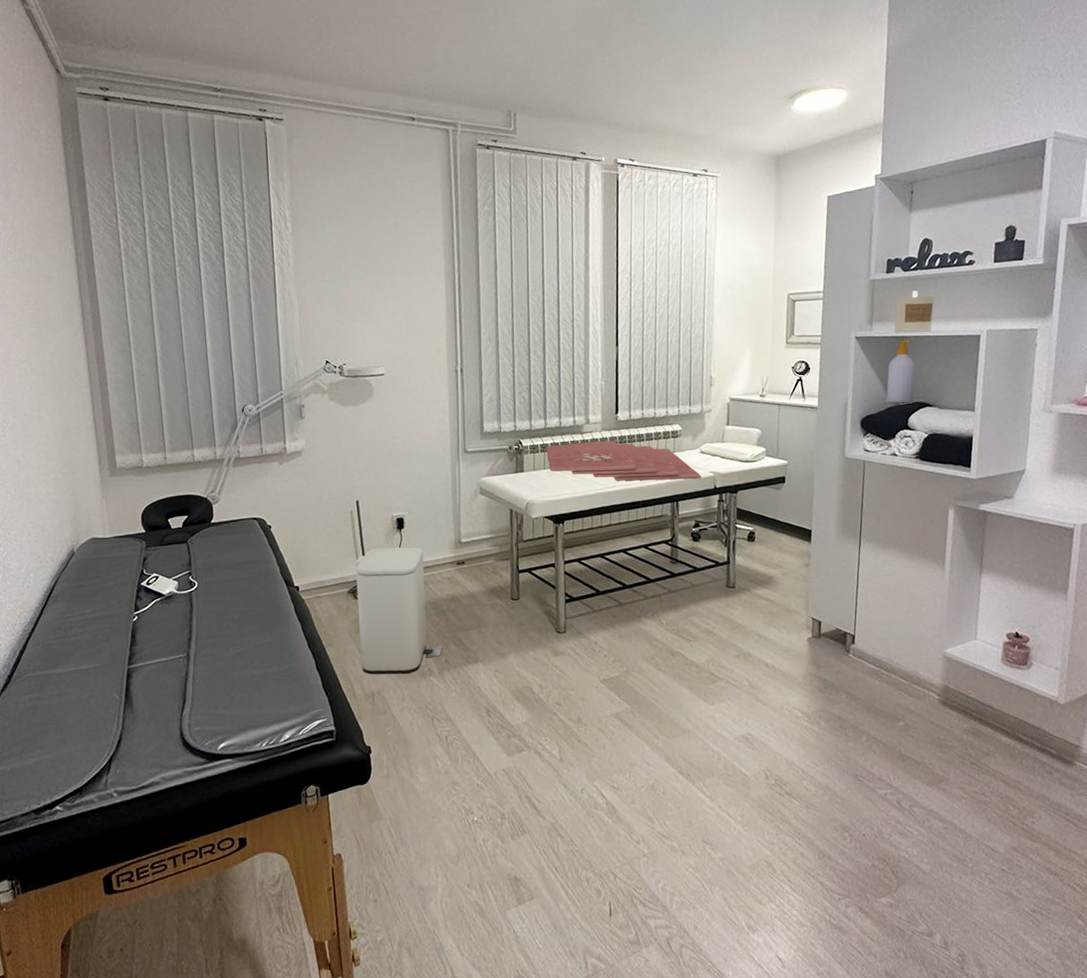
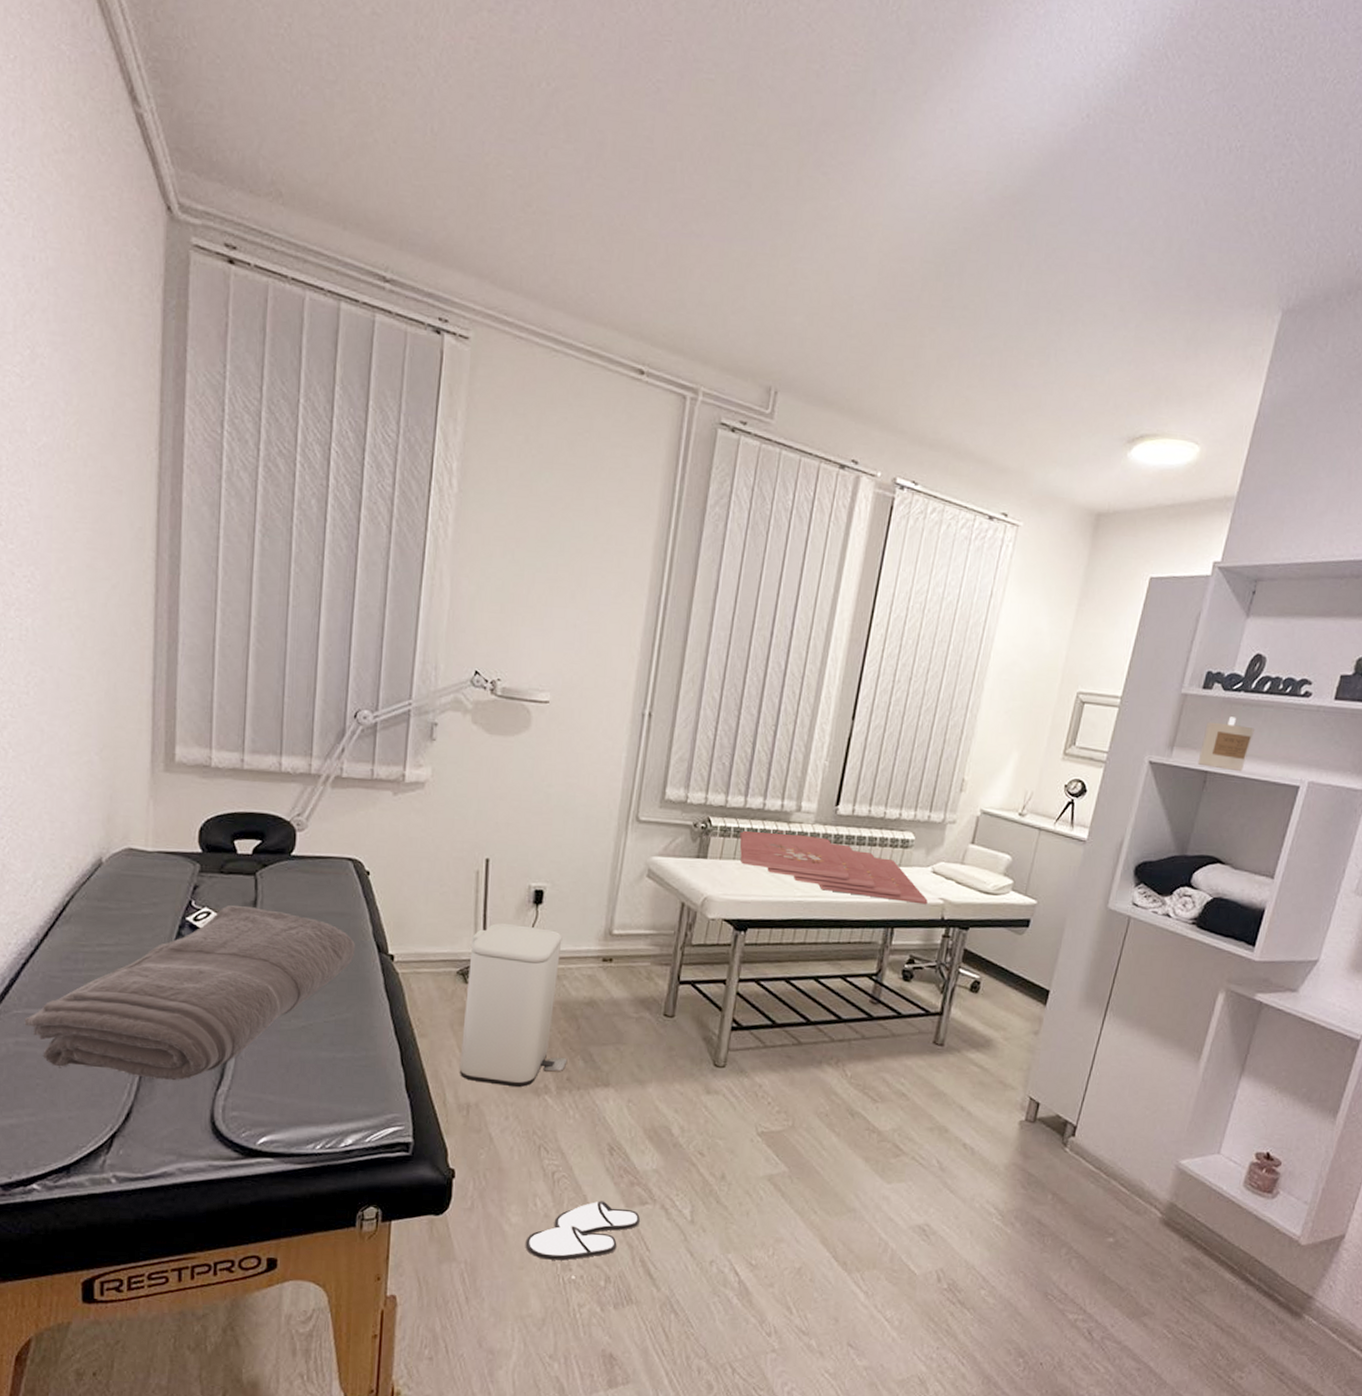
towel: none [34,567,269,713] -> present [24,905,355,1081]
slippers: none [434,754,520,808] -> present [525,1201,640,1261]
soap bottle: present [886,340,915,403] -> none [1171,775,1216,855]

